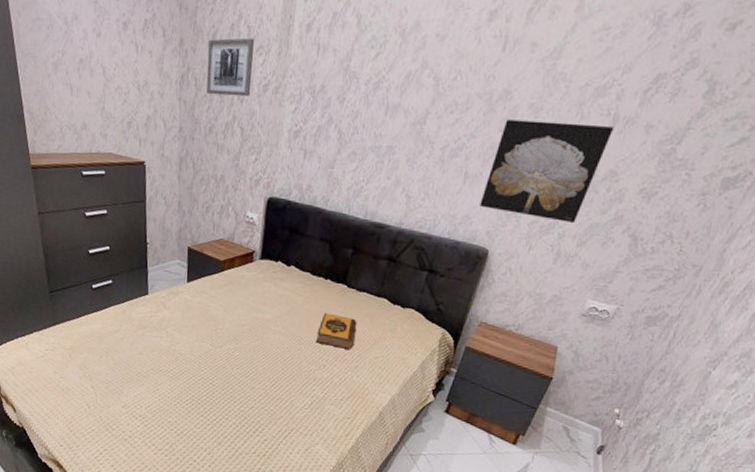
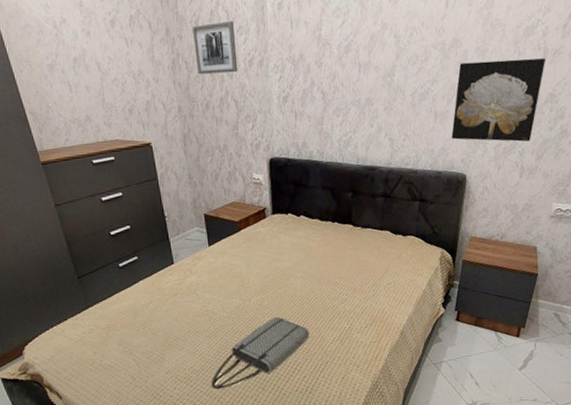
tote bag: none [166,370,279,435] -> present [211,316,309,390]
hardback book: present [316,313,357,349] -> none [334,252,369,281]

